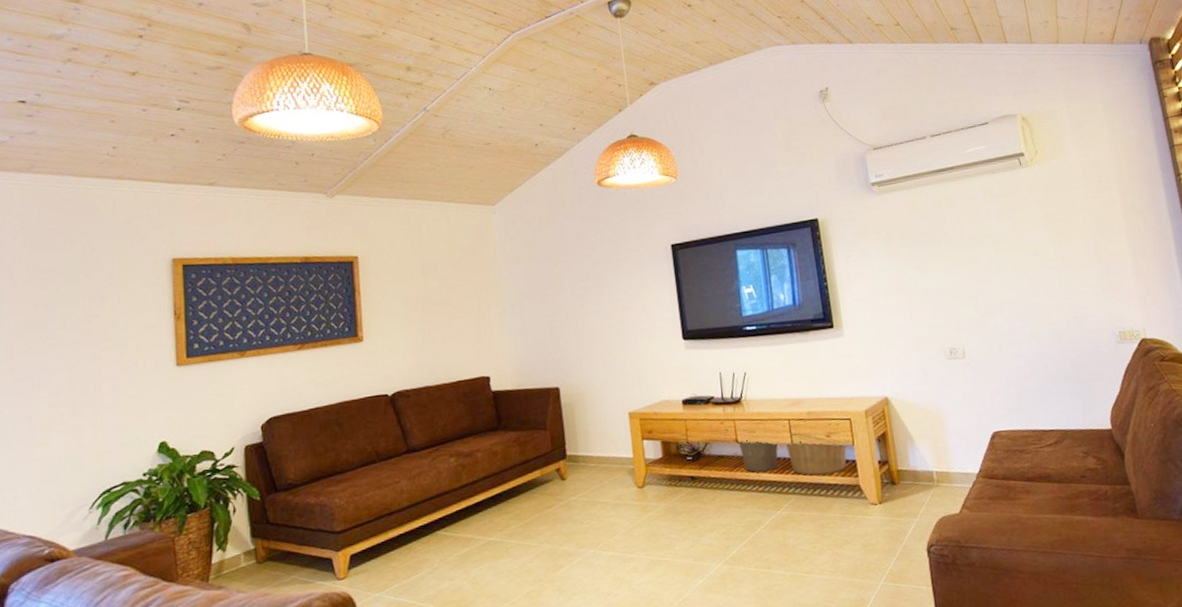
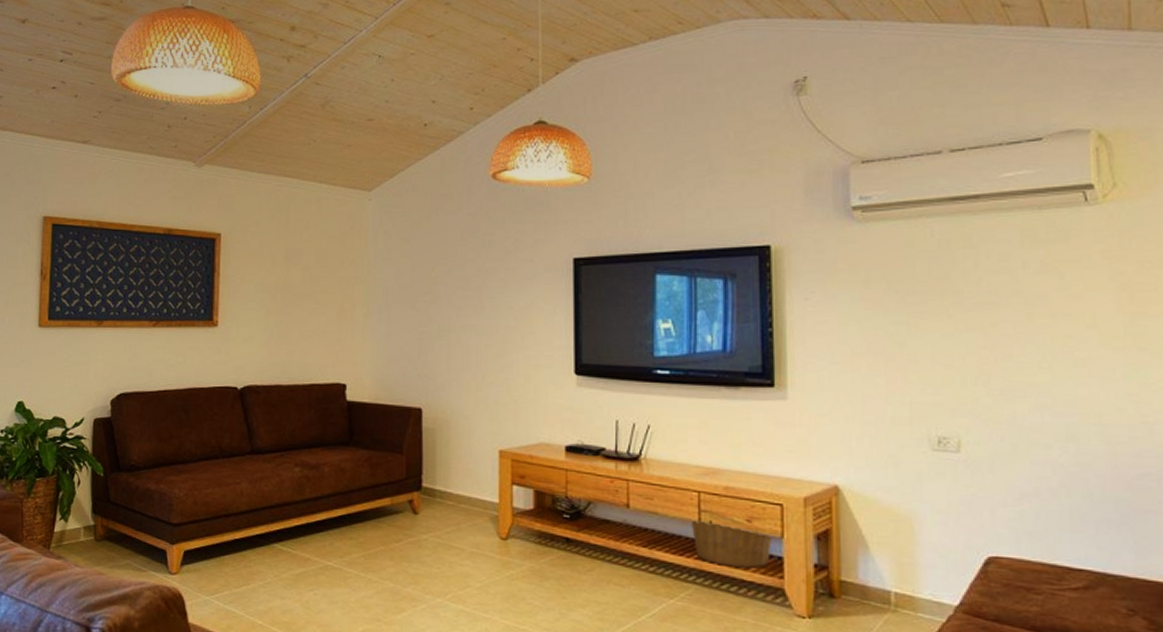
basket: present [737,440,778,473] -> none [629,505,682,549]

